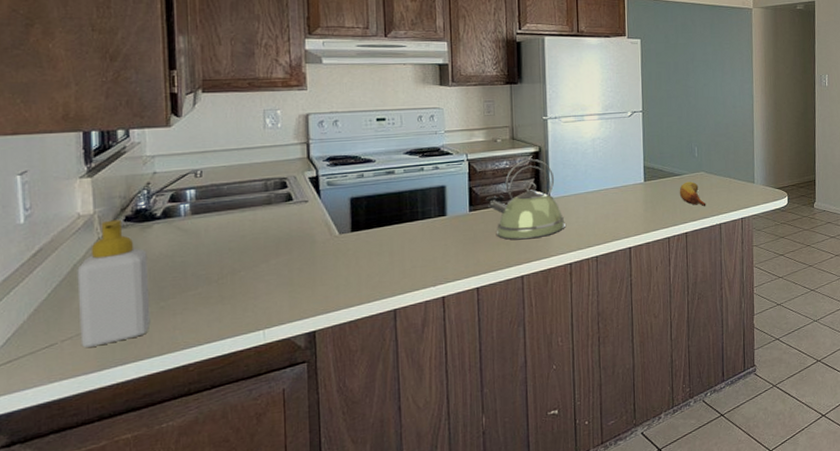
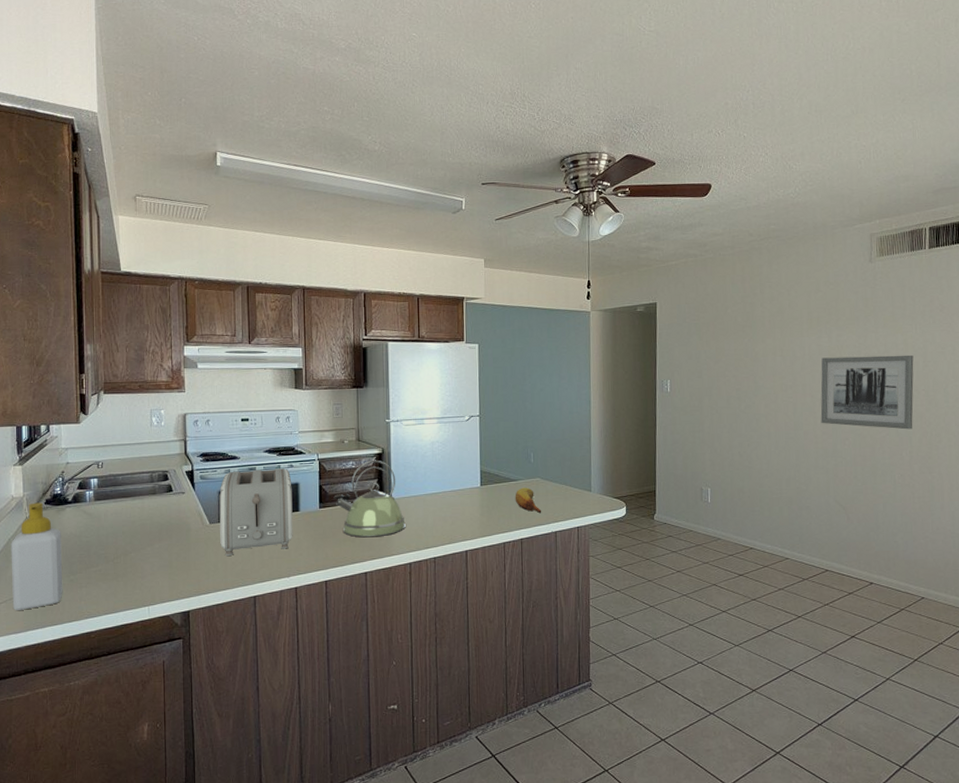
toaster: none [351,170,439,268] -> present [219,467,293,556]

